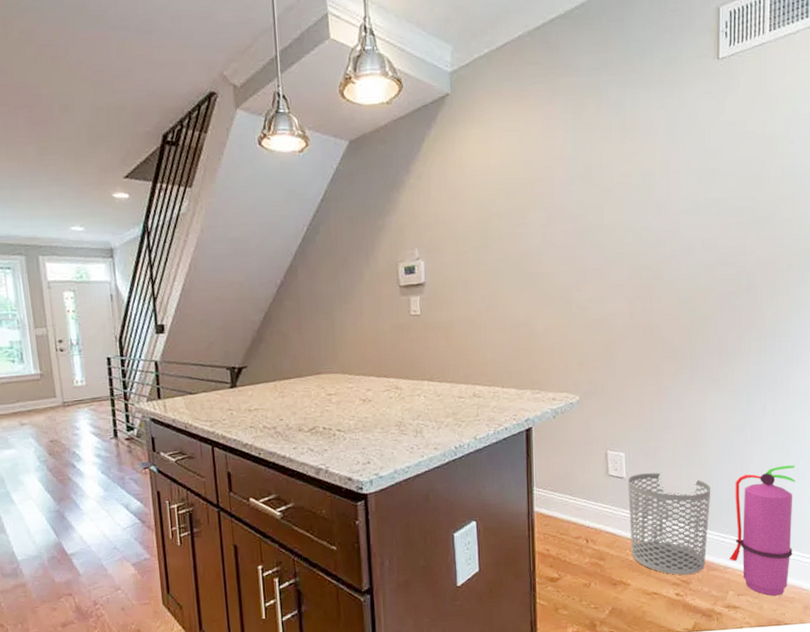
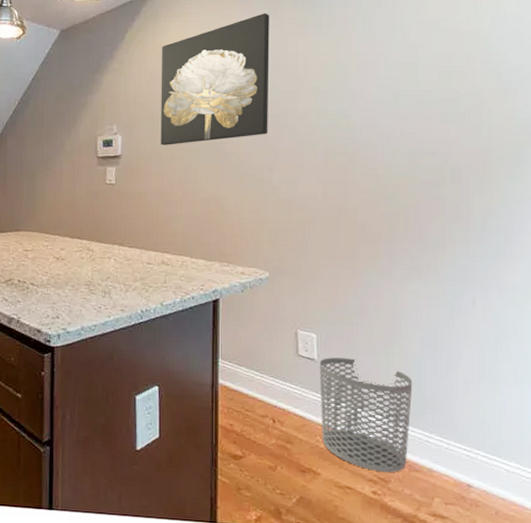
wall art: none [462,117,575,269] -> present [160,13,269,145]
fire extinguisher: present [729,465,796,596] -> none [435,366,513,512]

